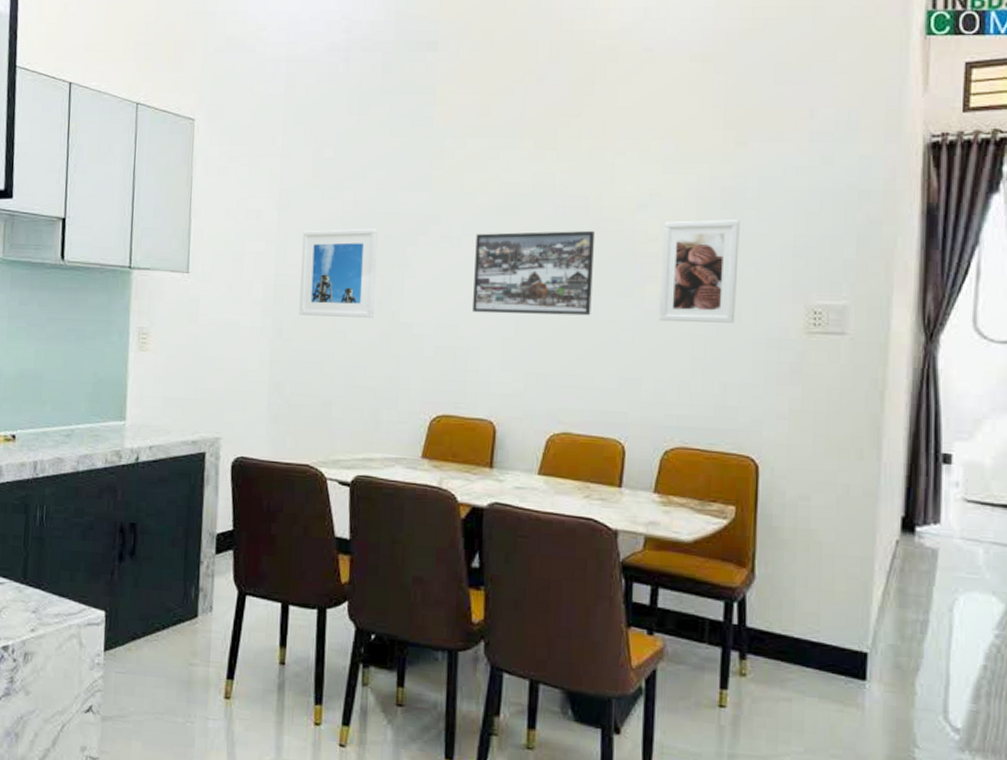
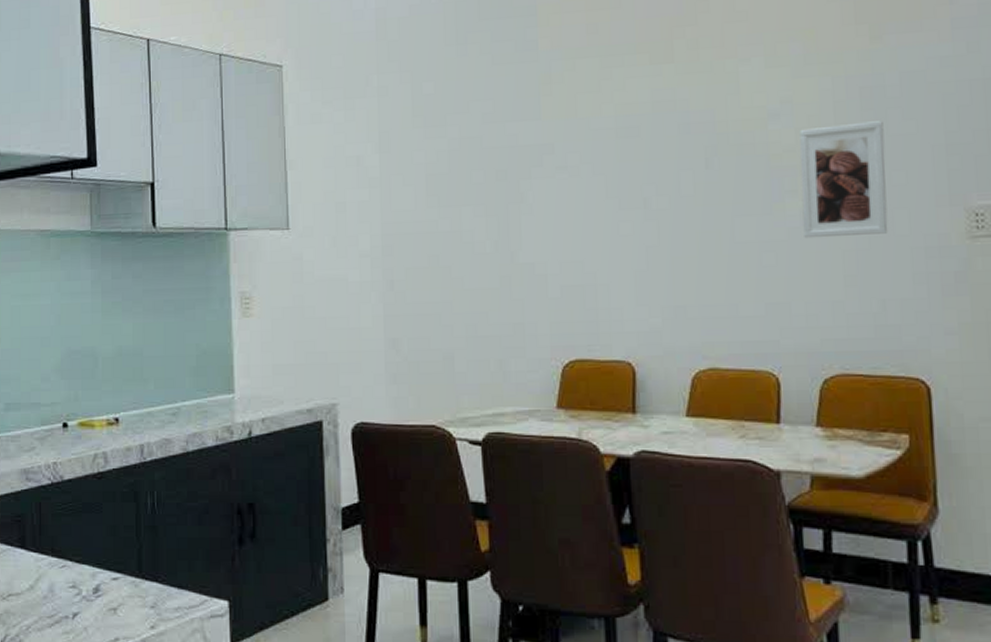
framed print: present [299,228,378,318] -> none [407,165,491,264]
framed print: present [473,230,596,316] -> none [595,146,728,246]

